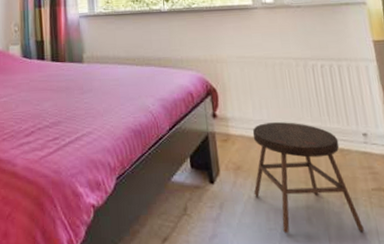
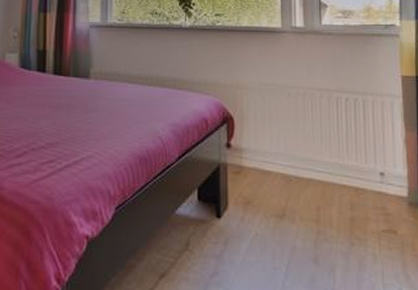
stool: present [252,122,364,233] -> none [261,156,370,273]

